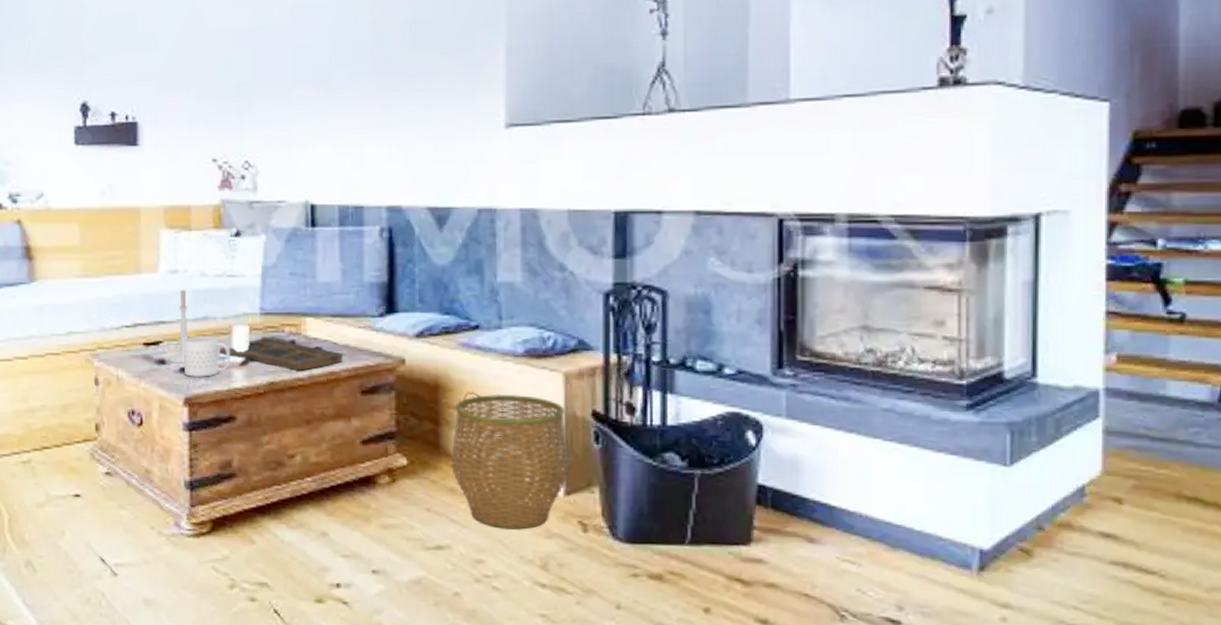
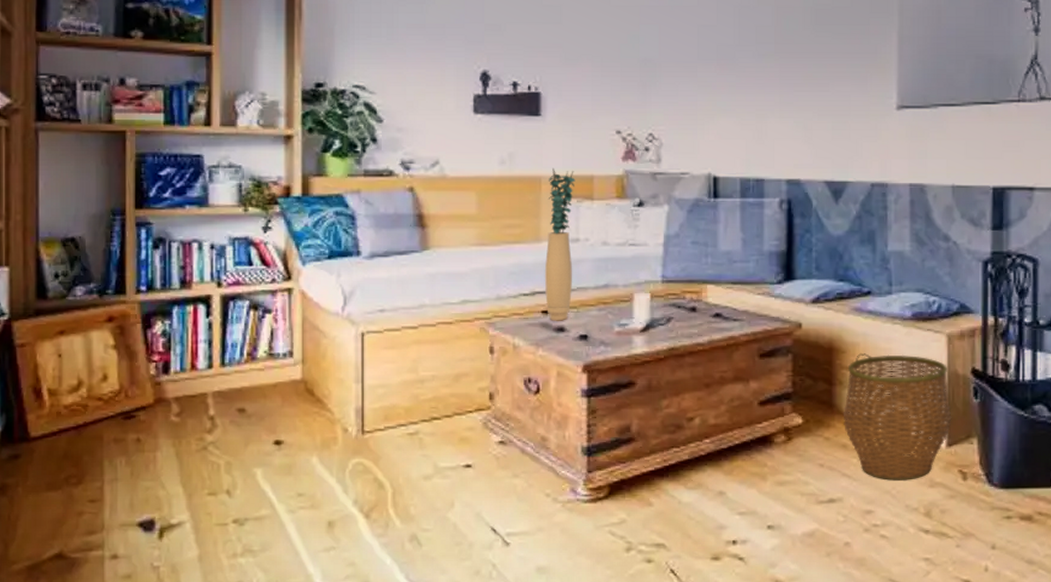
vase: none [145,198,173,353] -> present [544,167,575,321]
candlestick: present [168,289,188,363] -> none [567,257,589,331]
mug: present [184,335,231,378] -> none [584,303,631,345]
decorative tray: present [220,337,343,371] -> none [620,304,742,336]

